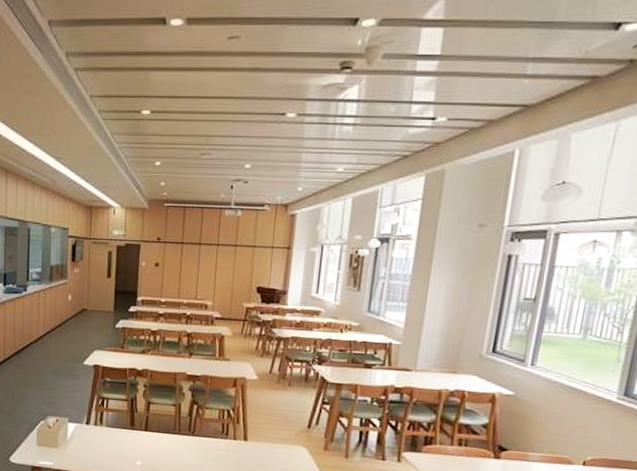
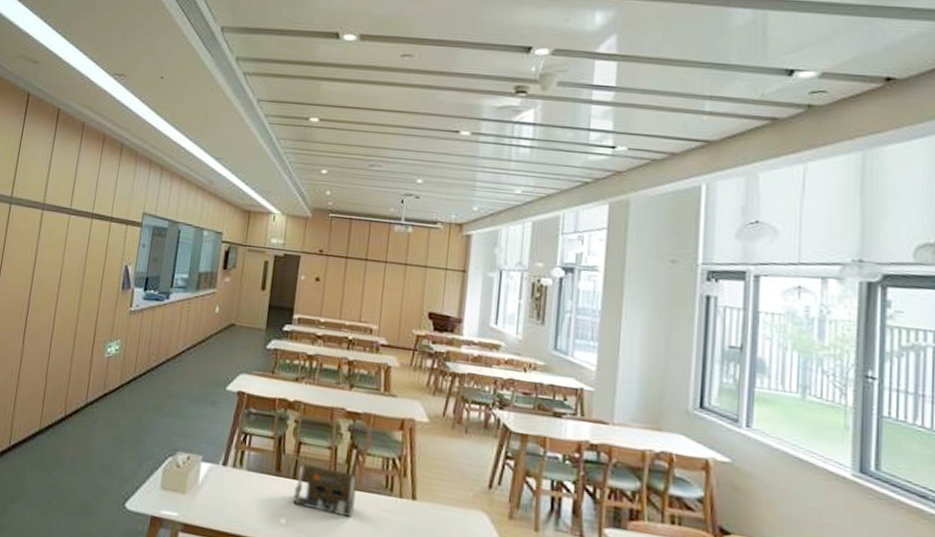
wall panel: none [146,419,198,457] -> present [293,464,357,517]

